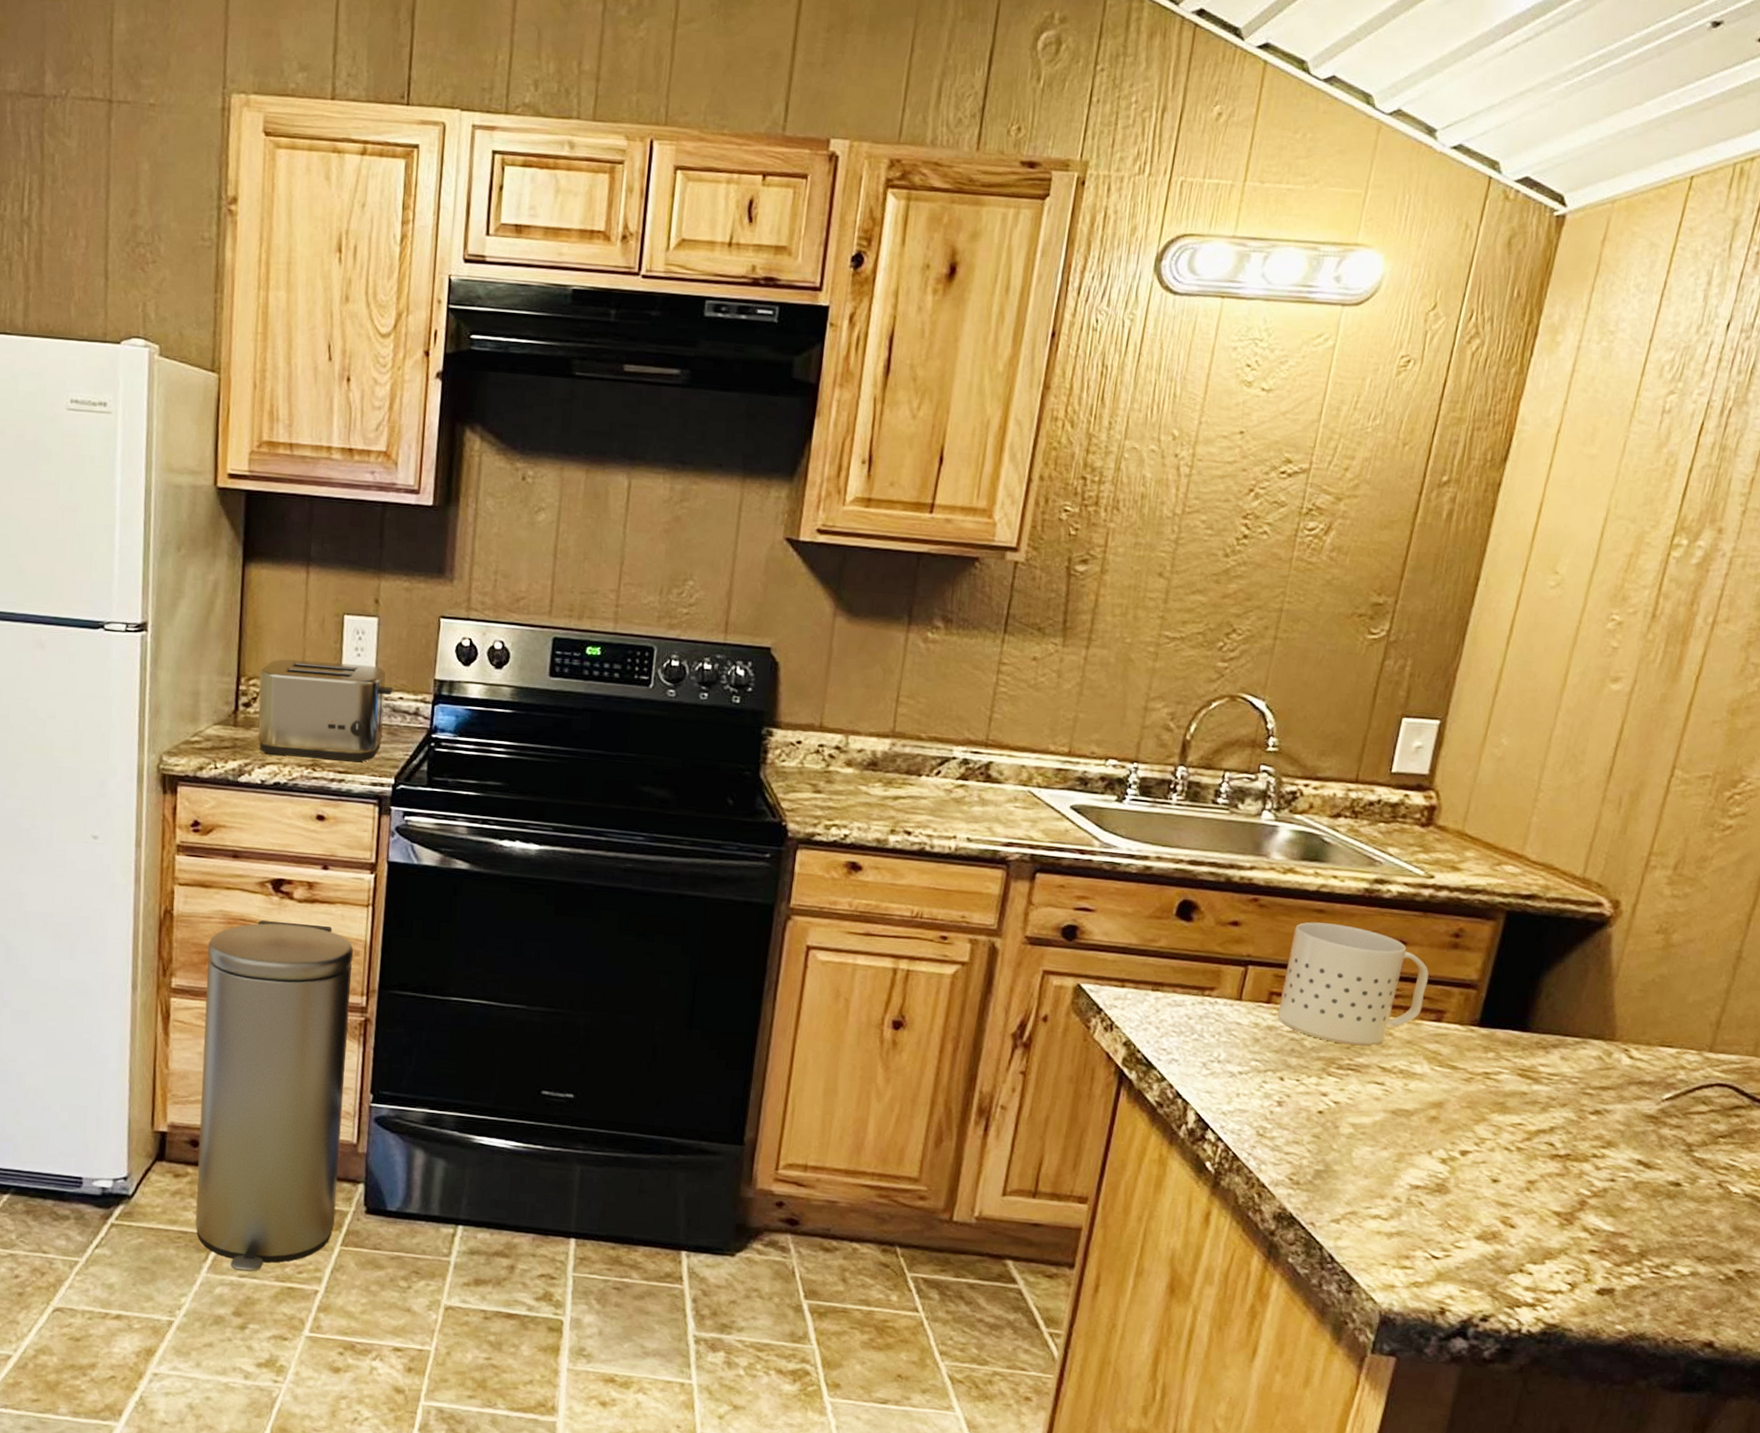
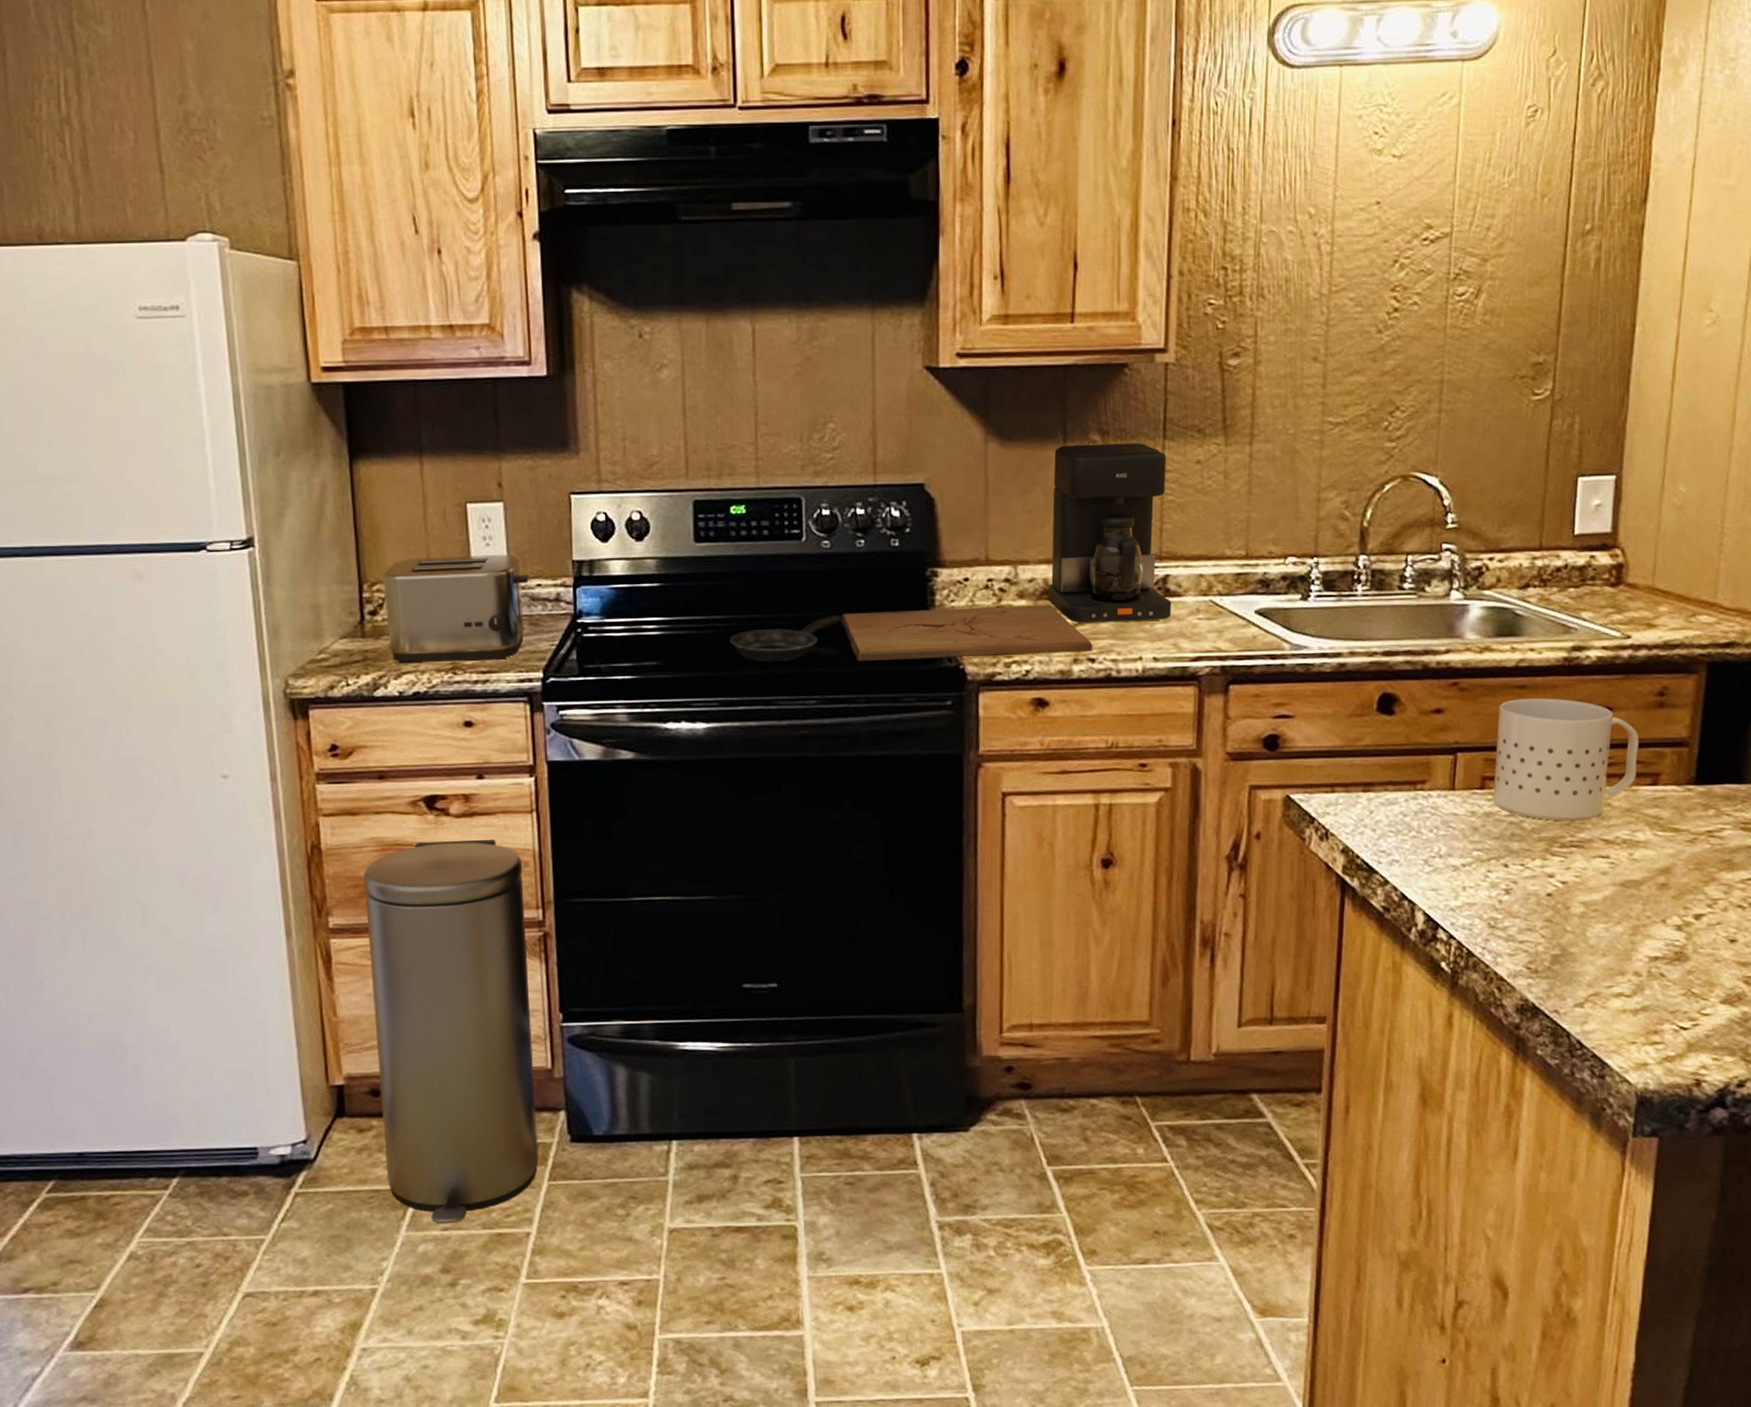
frying pan: none [570,760,677,798] -> present [729,615,842,663]
cutting board: none [676,759,911,825] -> present [840,605,1093,661]
coffee maker: none [874,627,1004,804] -> present [1047,443,1172,624]

